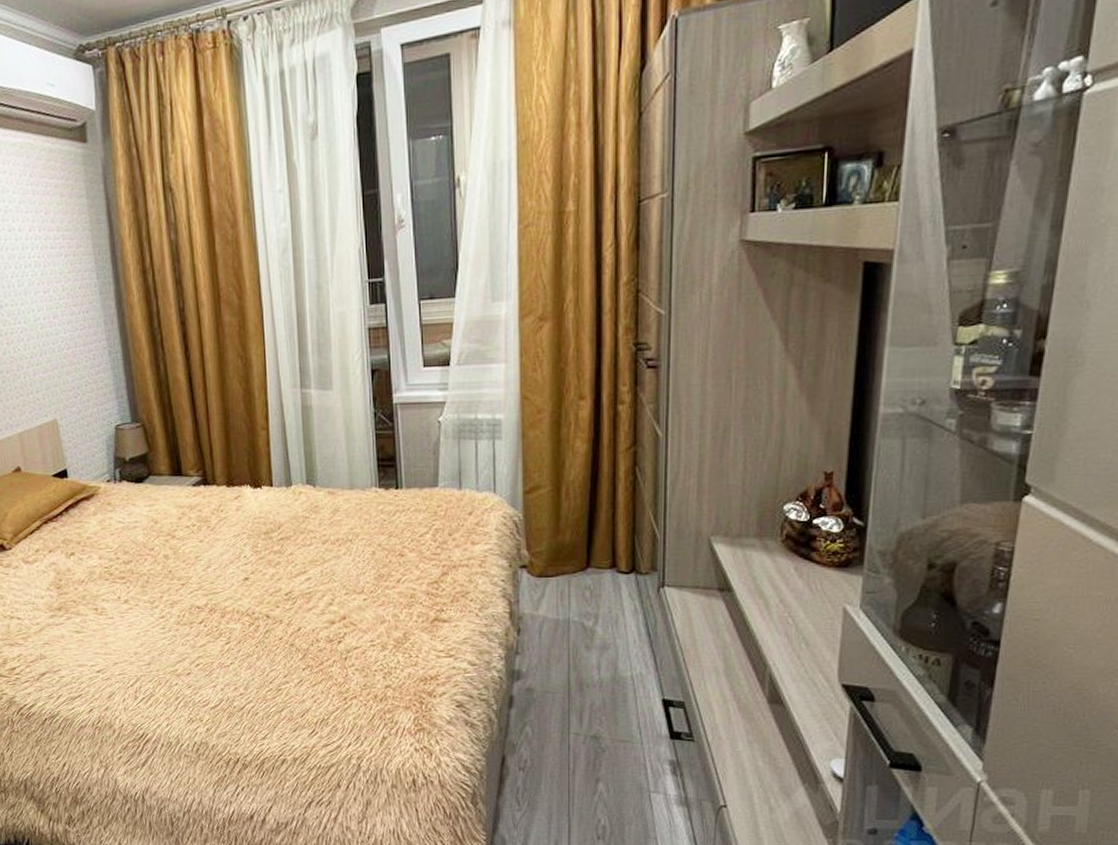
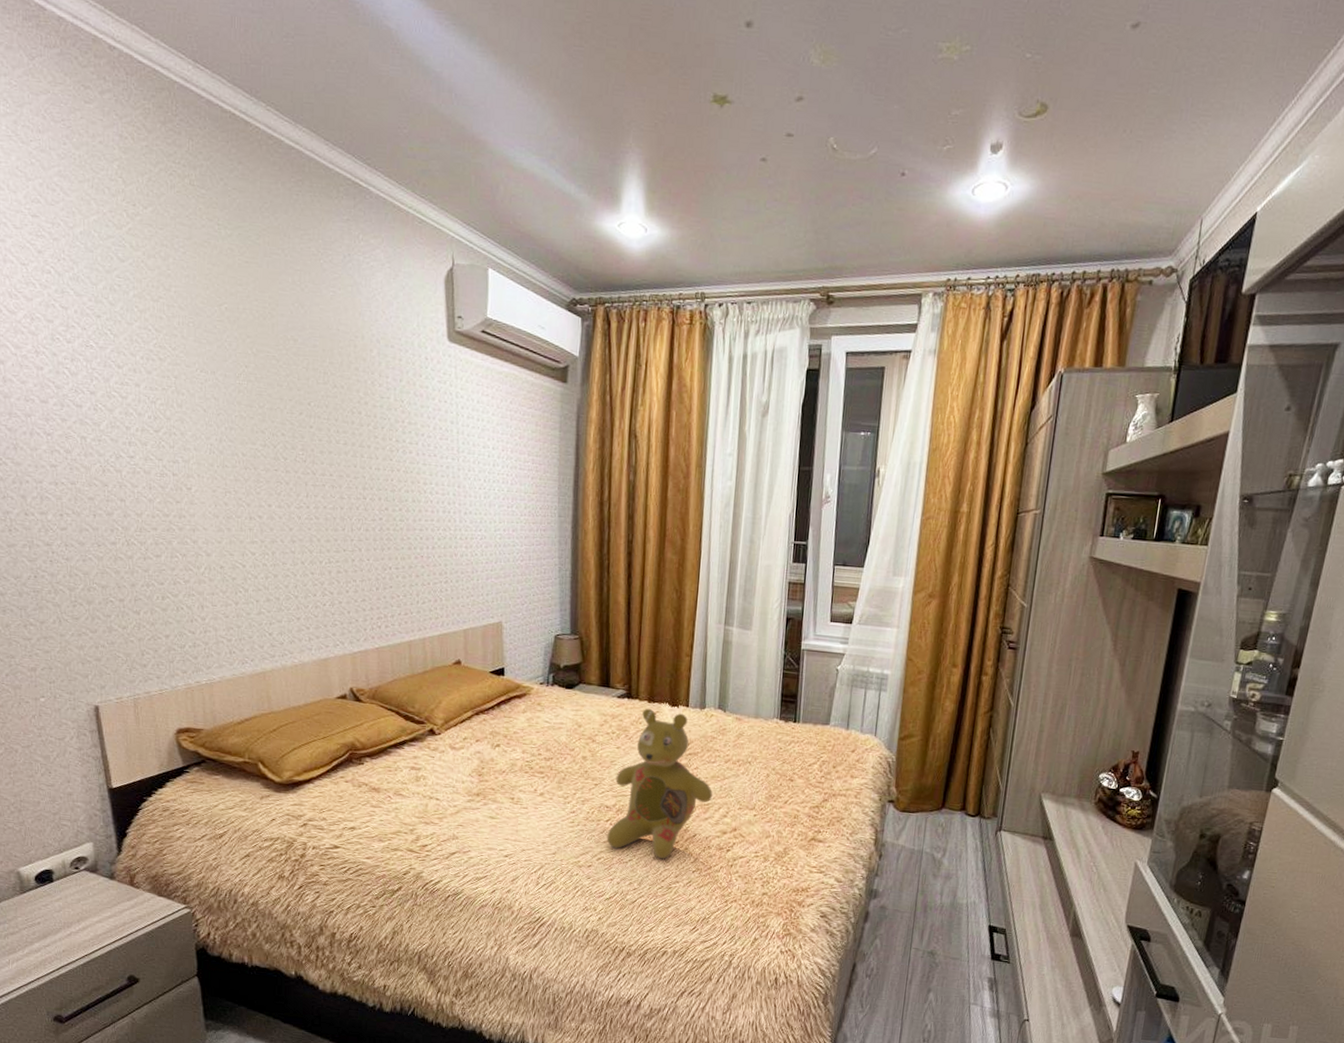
stuffed bear: none [202,493,314,659] -> present [606,708,713,859]

